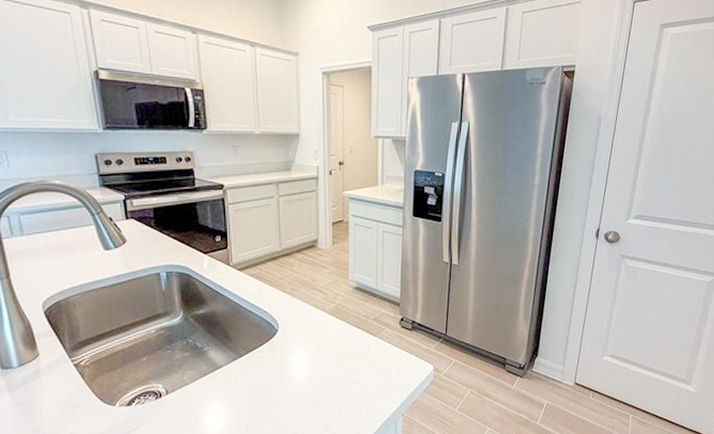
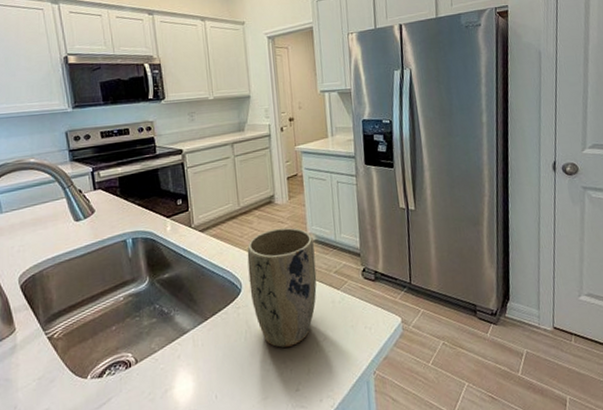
plant pot: none [286,272,355,387] -> present [247,227,317,348]

